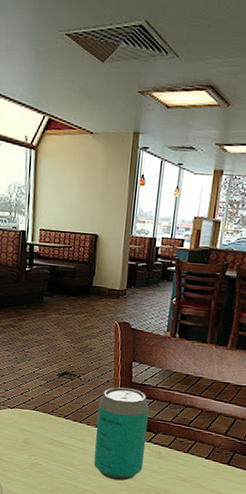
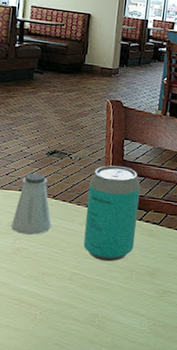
saltshaker: none [27,393,64,452] -> present [11,173,52,235]

